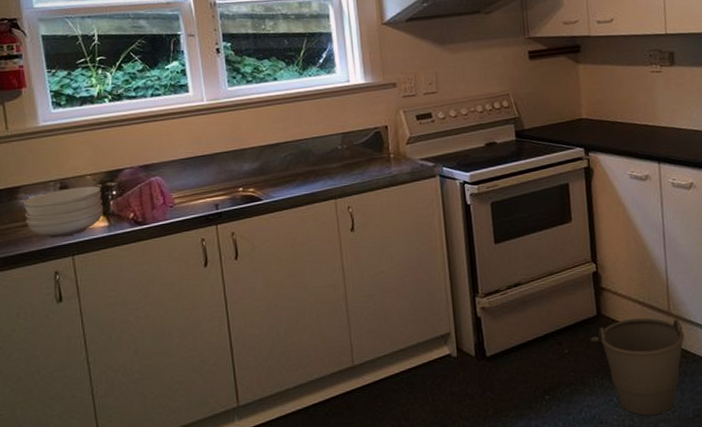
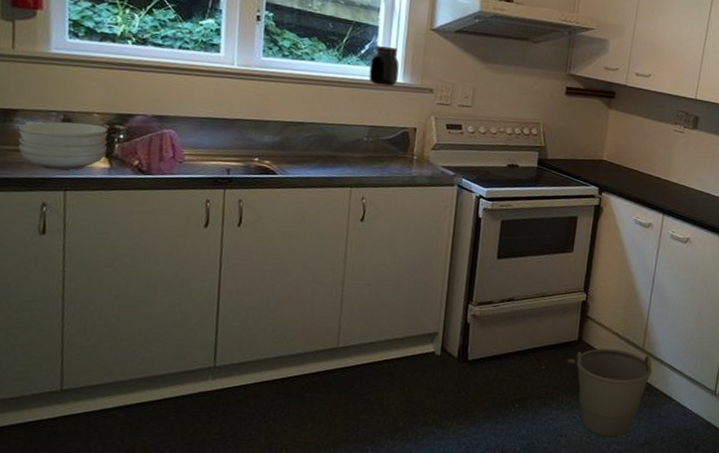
jar: none [330,50,360,91] -> present [368,46,400,87]

